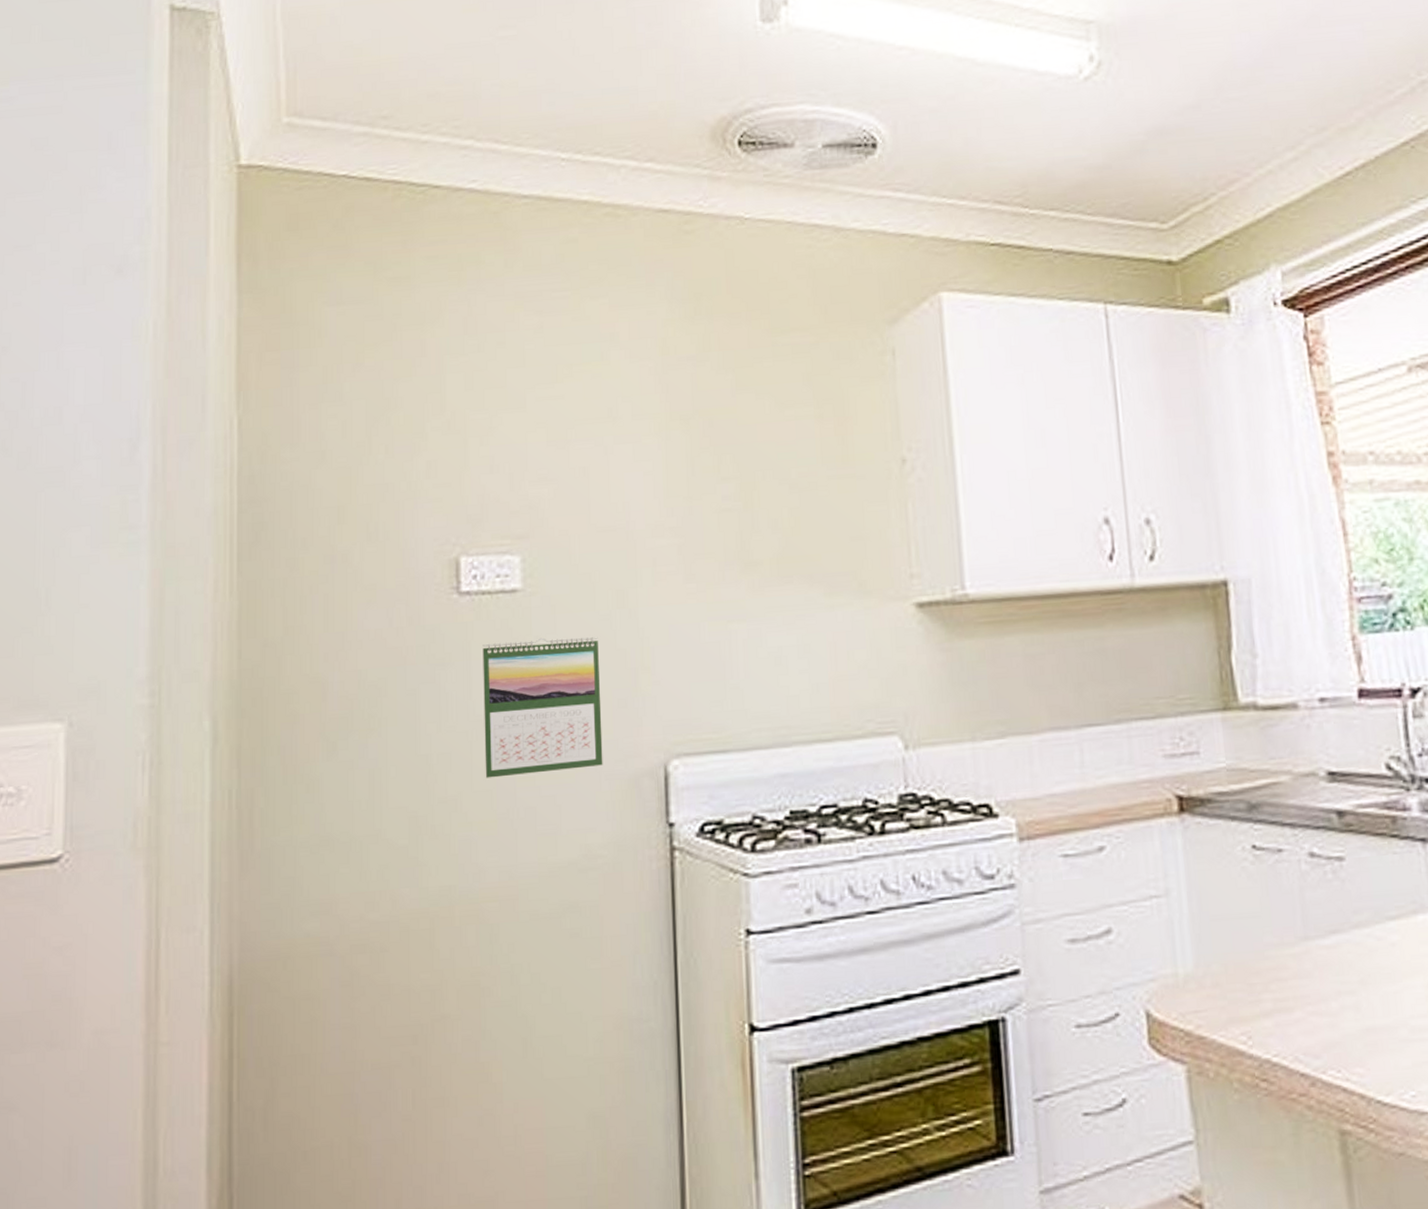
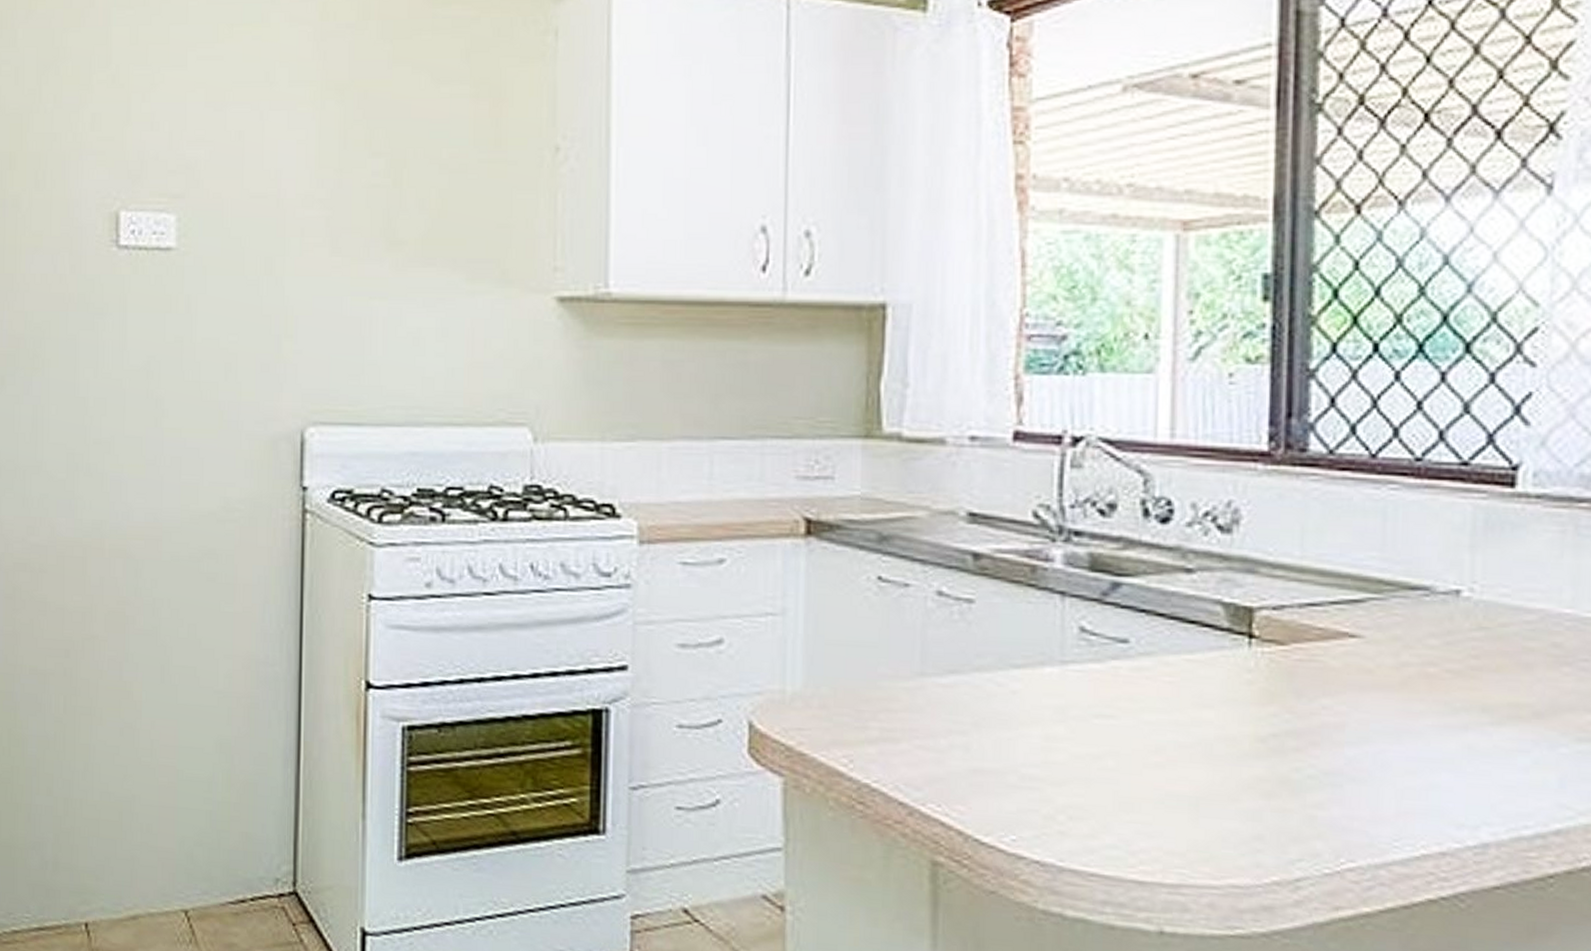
calendar: present [482,637,603,778] -> none [136,297,245,426]

